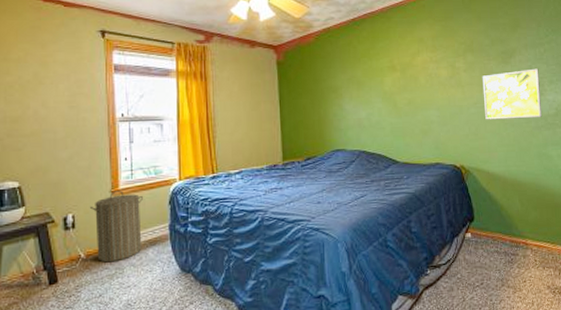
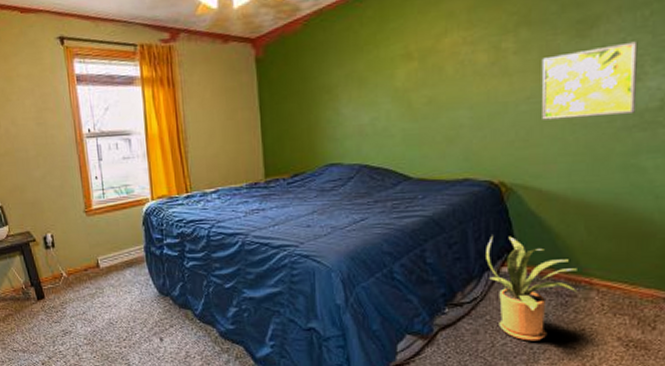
laundry hamper: present [89,190,143,263] -> none [66,210,119,282]
house plant: none [454,208,519,294] -> present [486,236,578,341]

